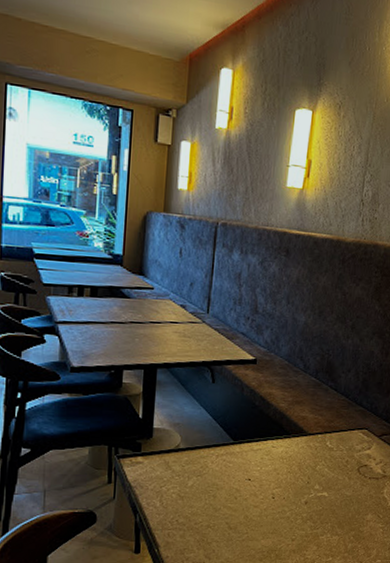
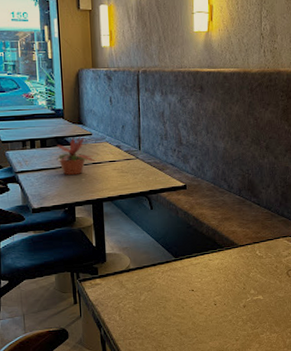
potted plant: none [101,288,155,334] -> present [51,135,96,176]

